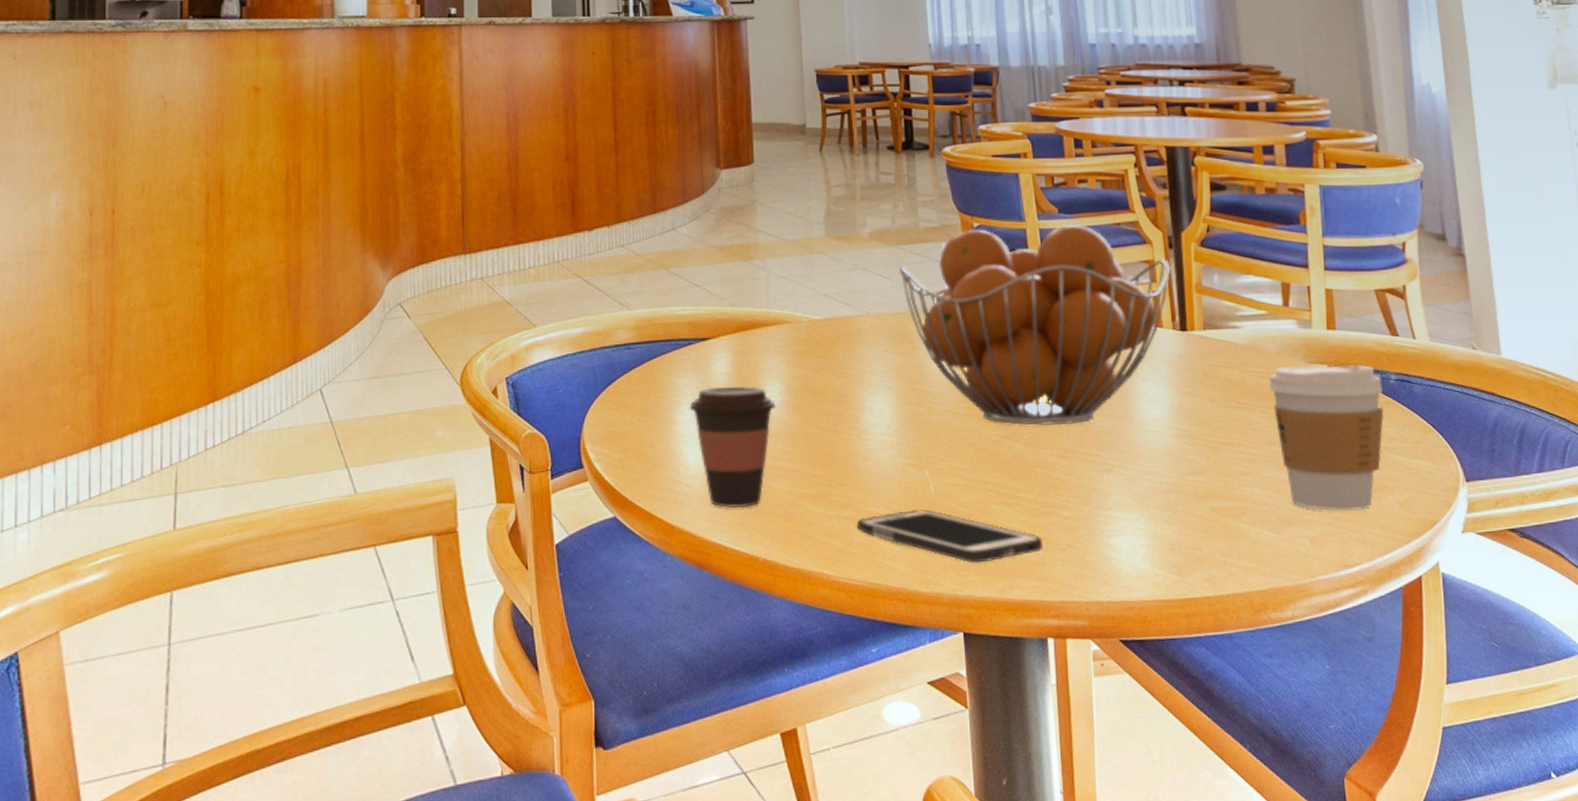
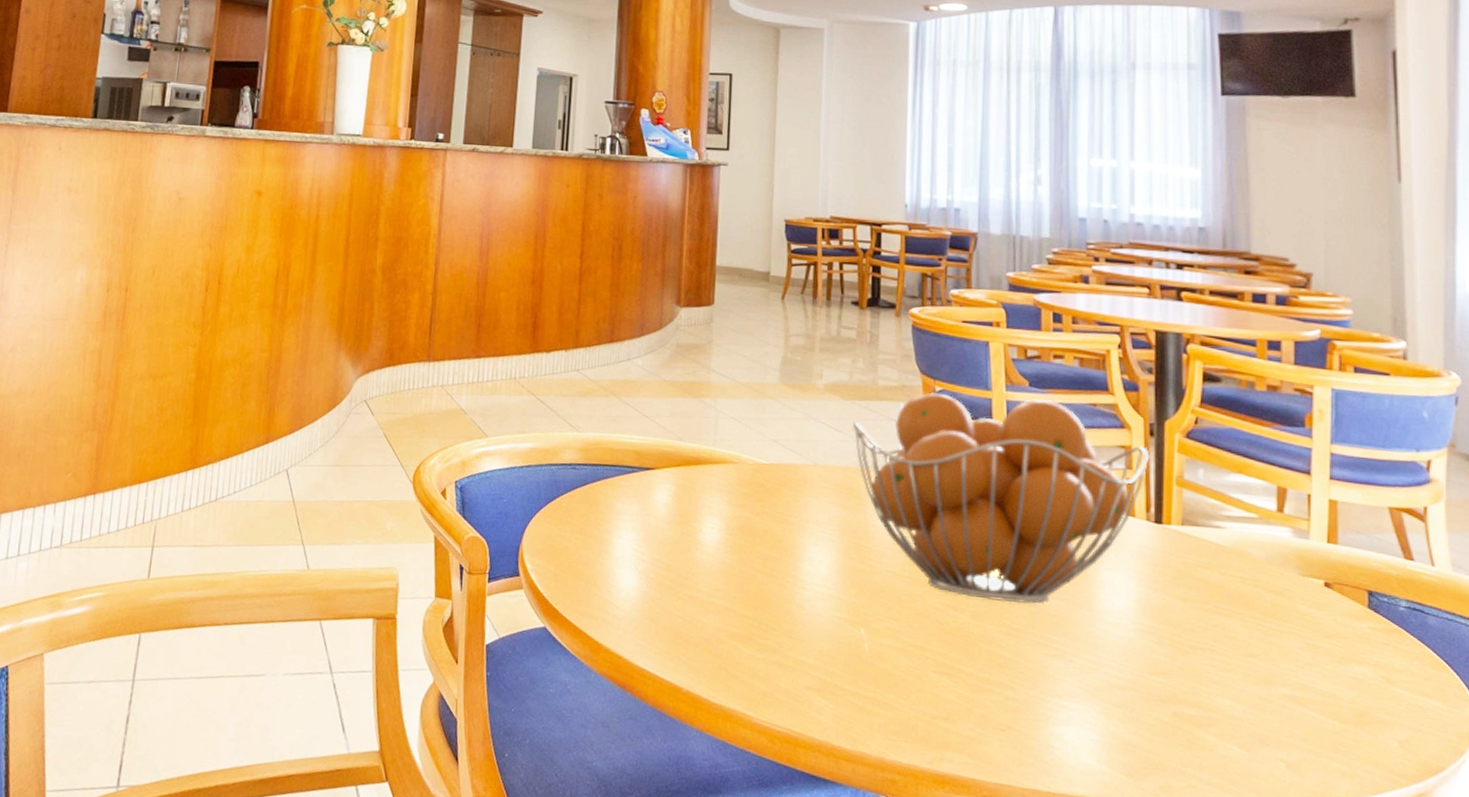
coffee cup: present [689,385,776,508] -> none [627,515,713,638]
cell phone: present [857,509,1042,563] -> none [785,664,980,730]
coffee cup: present [1269,364,1384,511] -> none [1253,576,1389,742]

